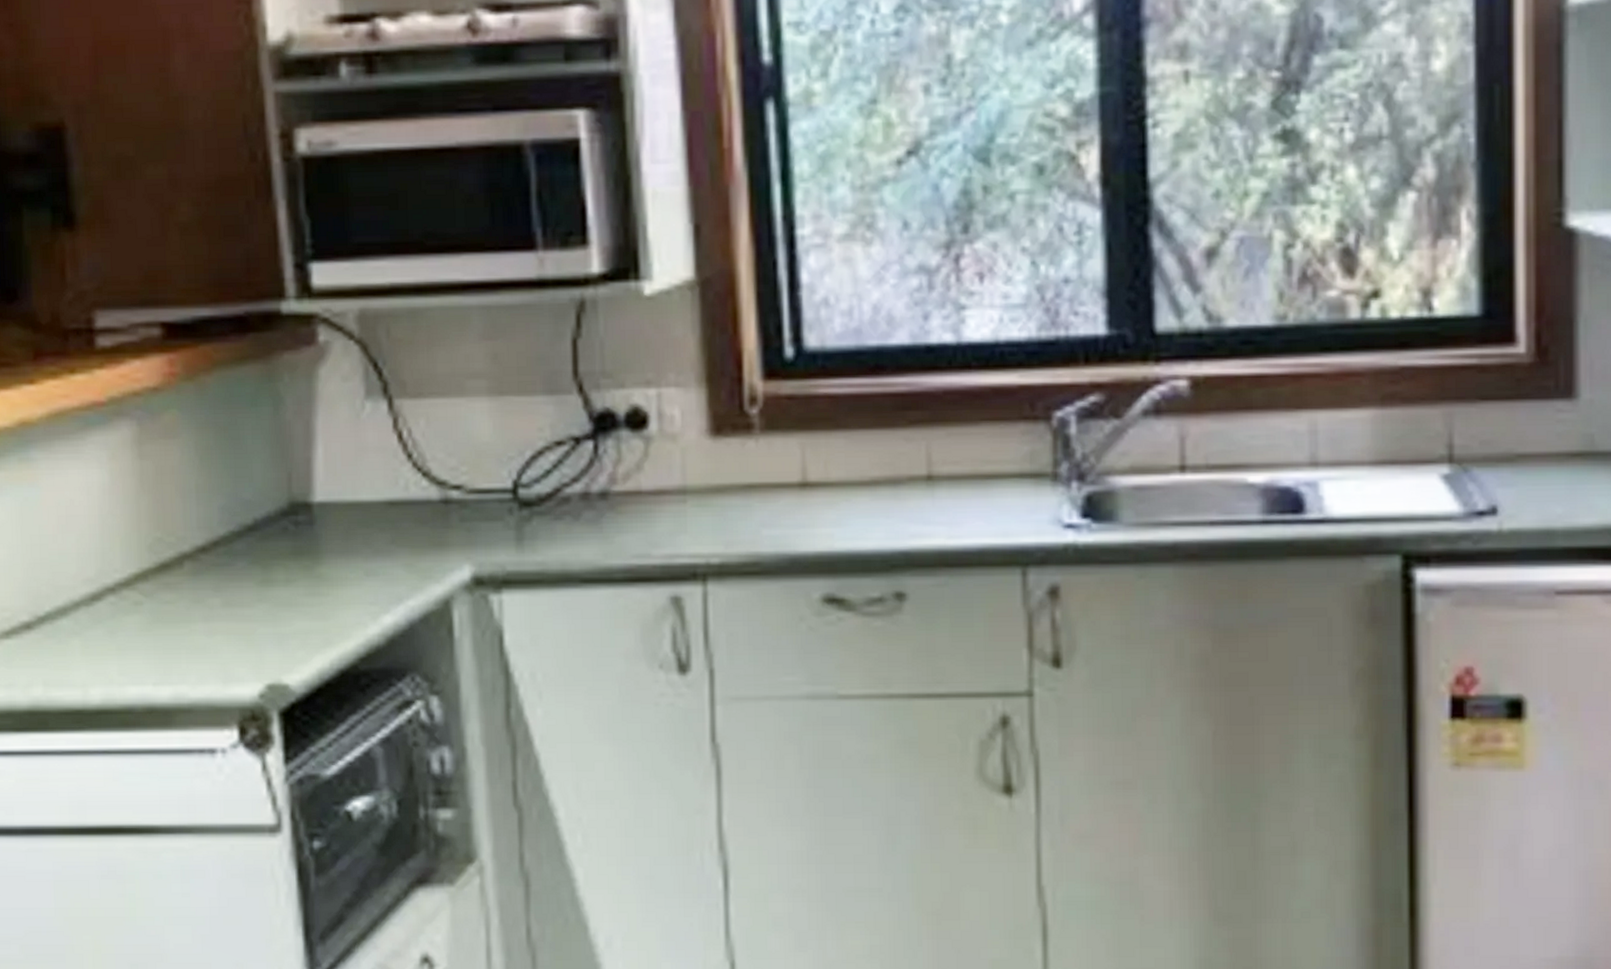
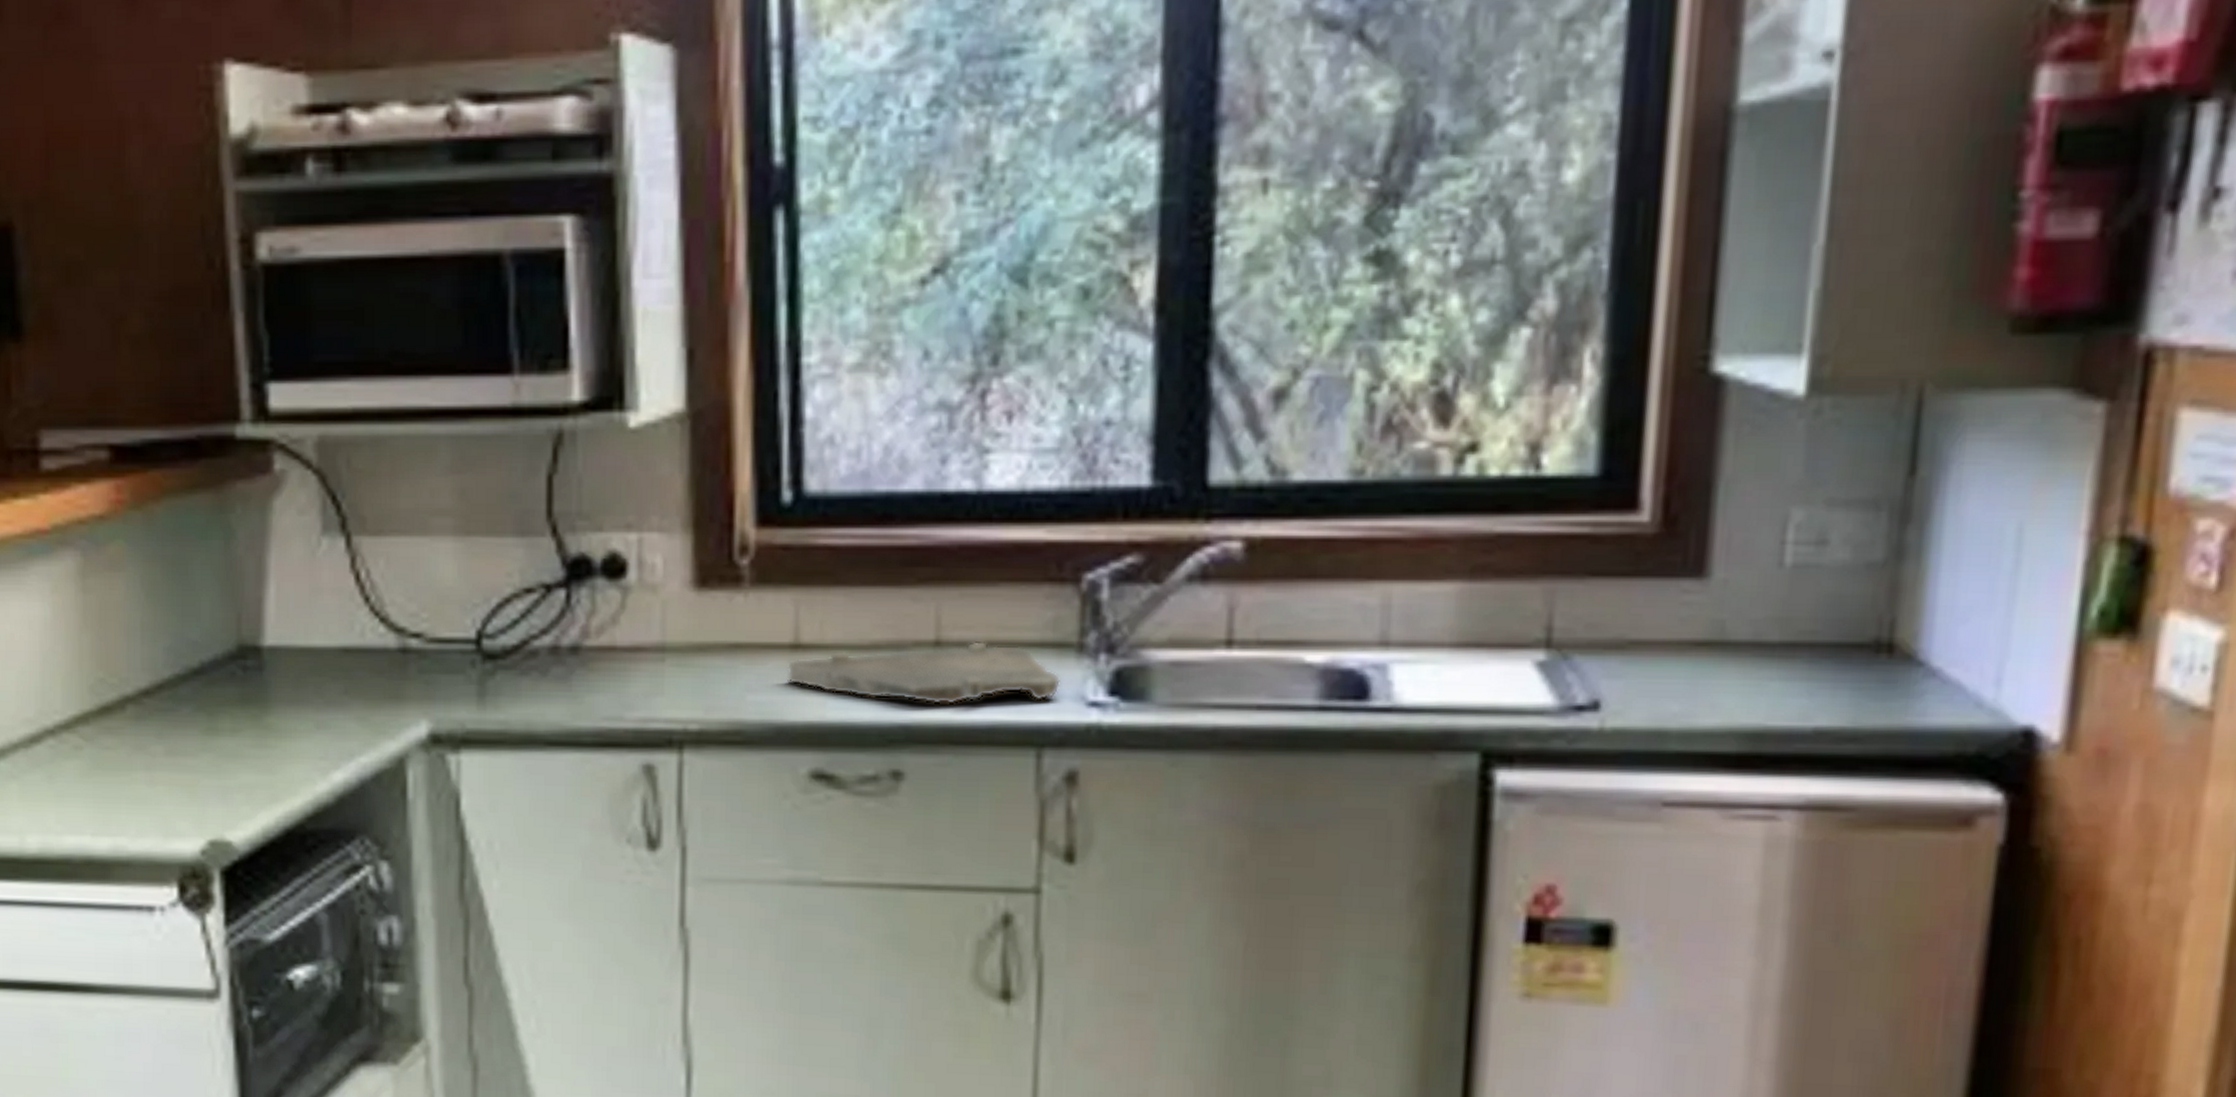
cutting board: none [797,474,1040,532] -> present [787,640,1062,706]

